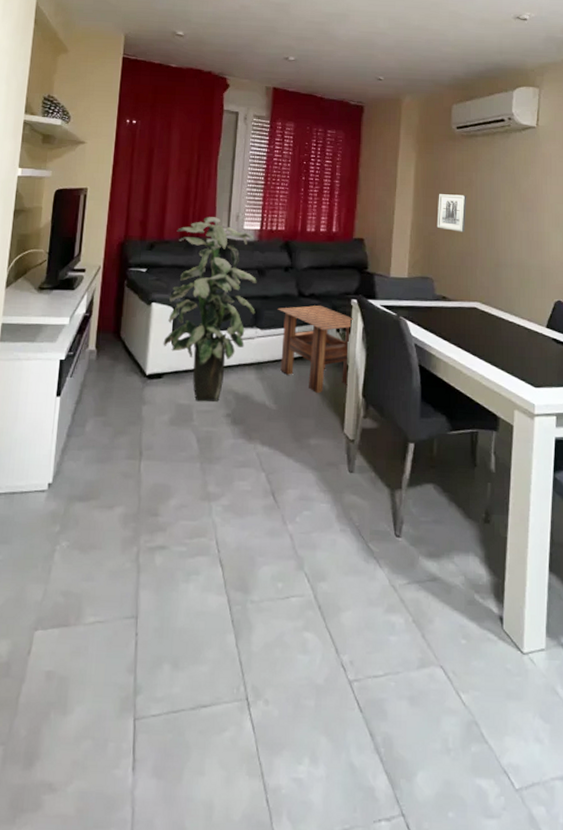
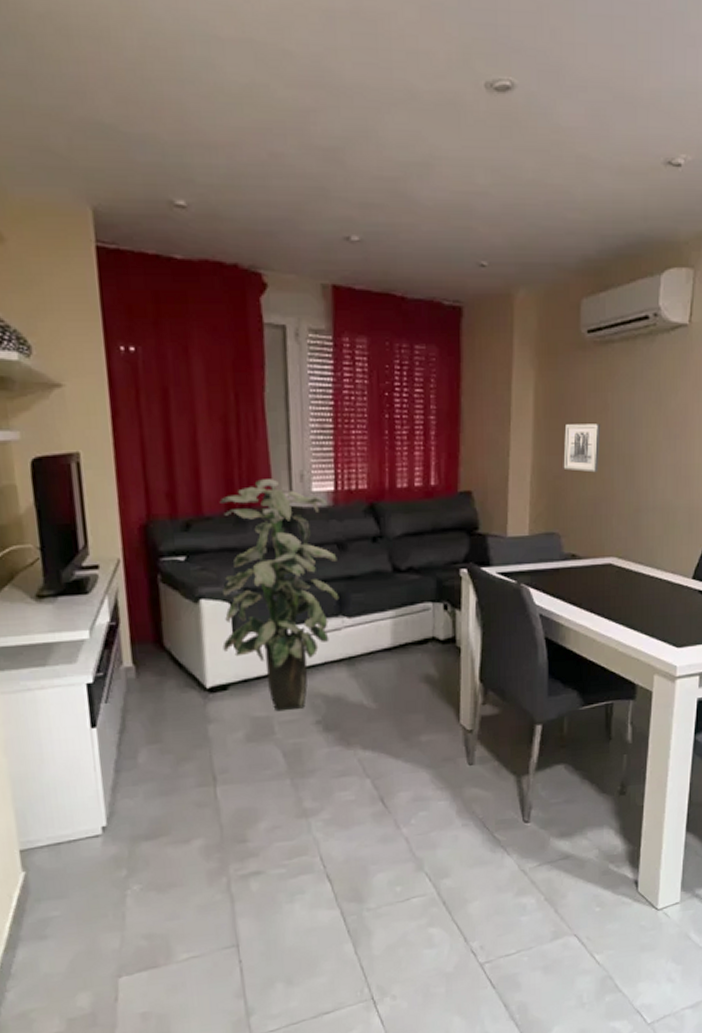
side table: present [277,305,353,393] -> none [367,580,464,684]

